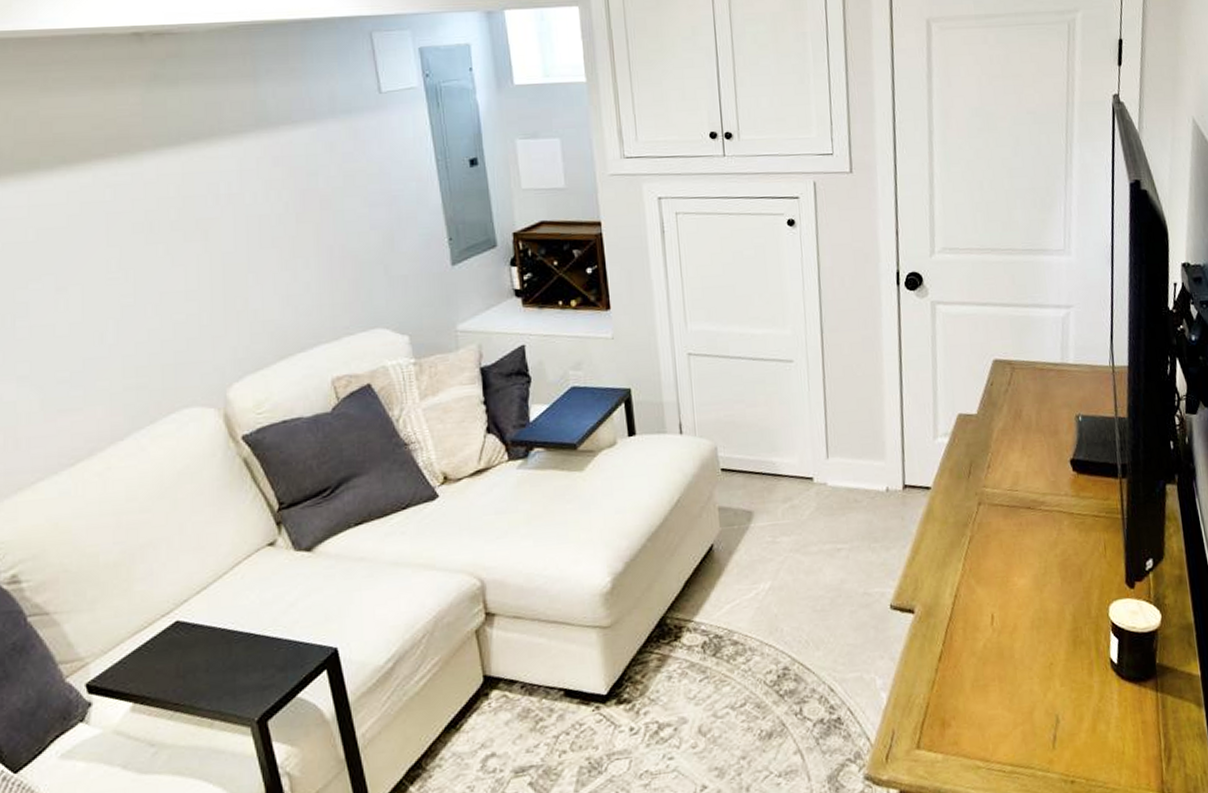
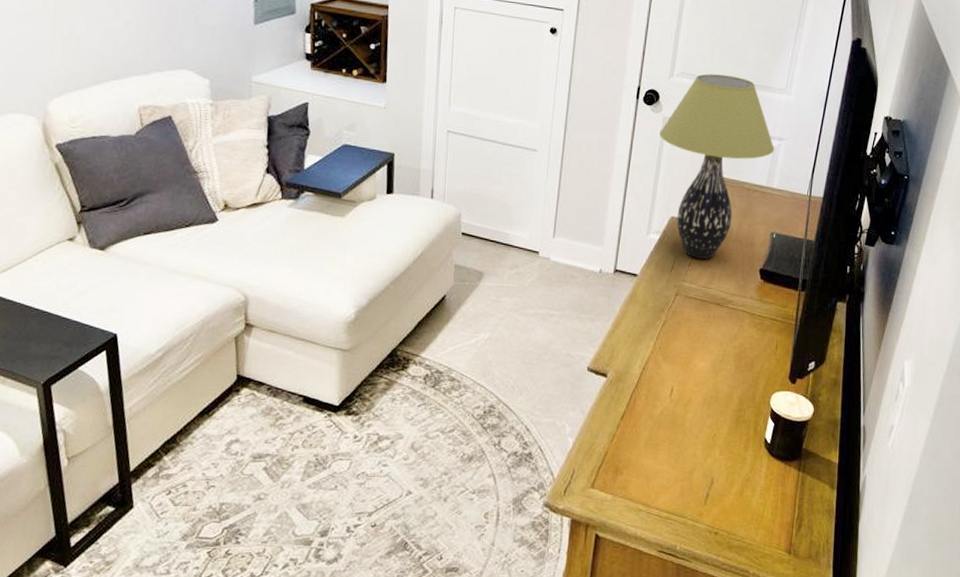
table lamp: none [929,243,1064,459] -> present [659,73,775,259]

